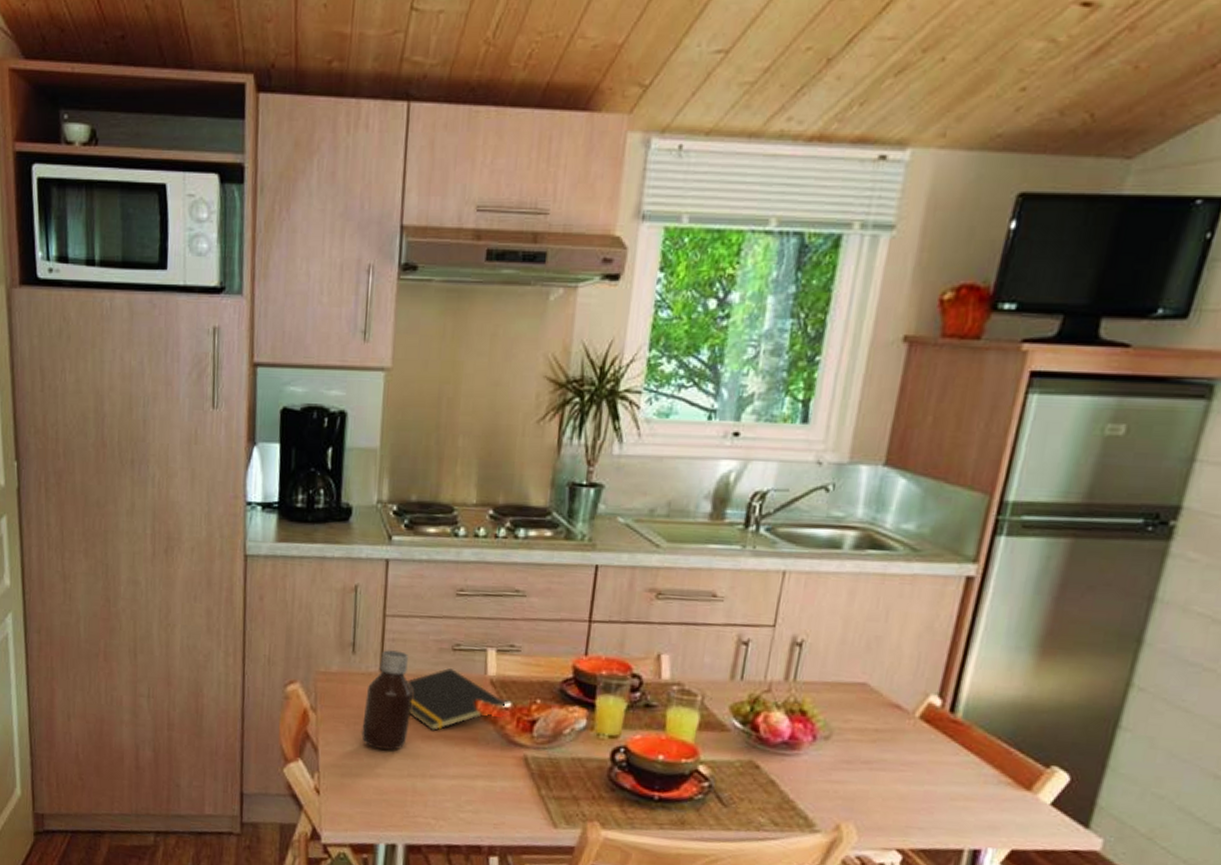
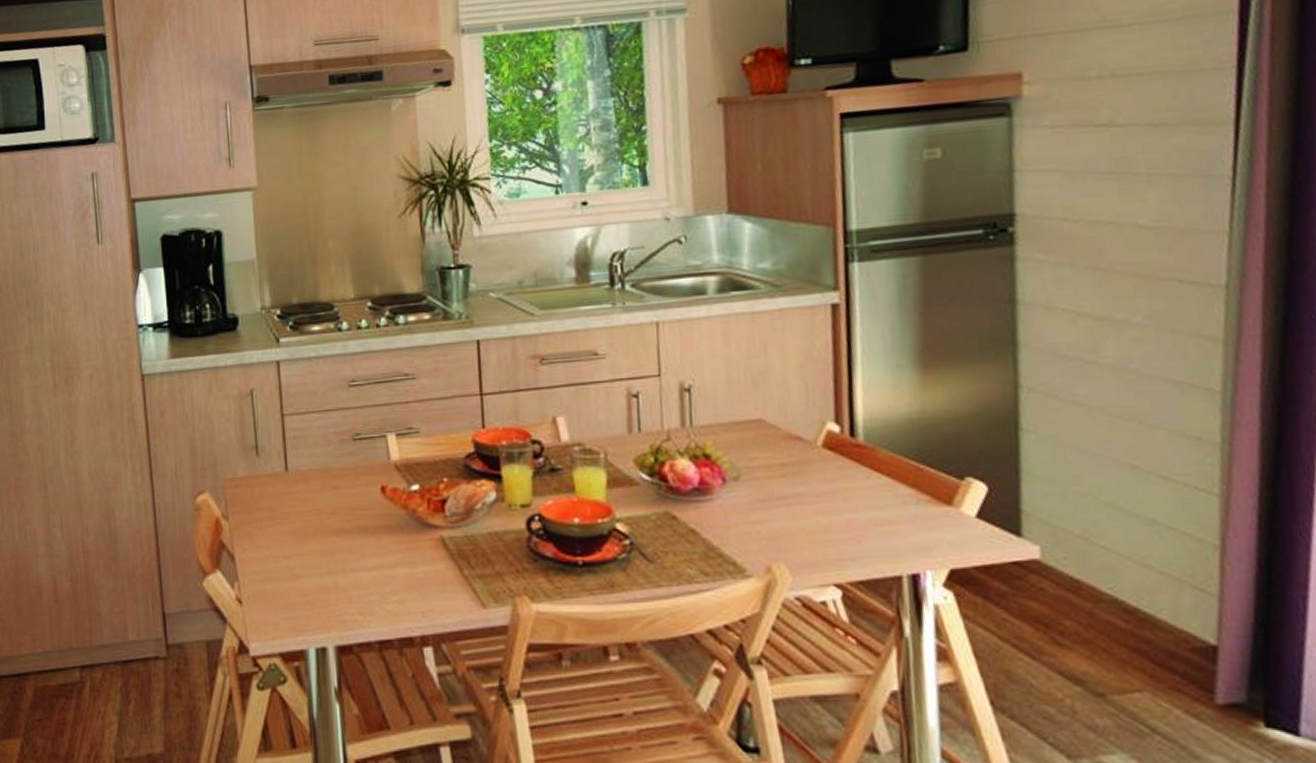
bottle: present [361,650,414,750] -> none [275,448,322,549]
notepad: present [406,668,506,731] -> none [312,459,414,523]

